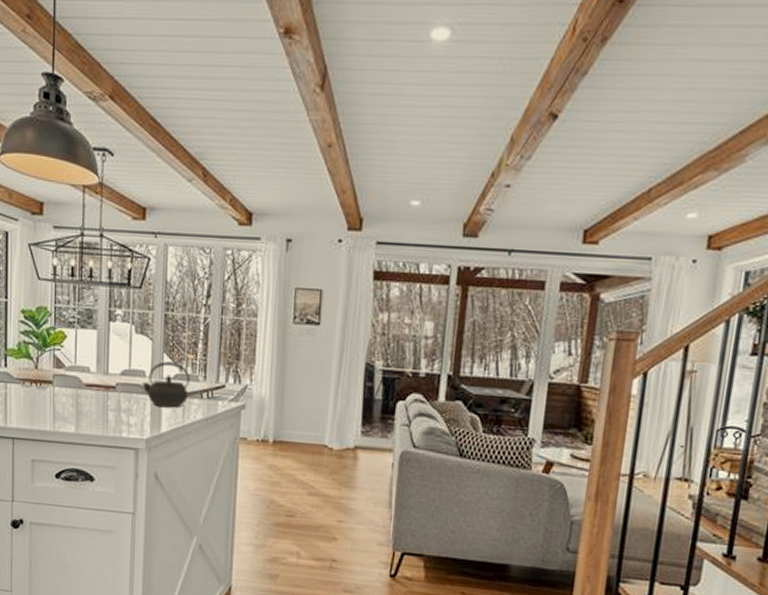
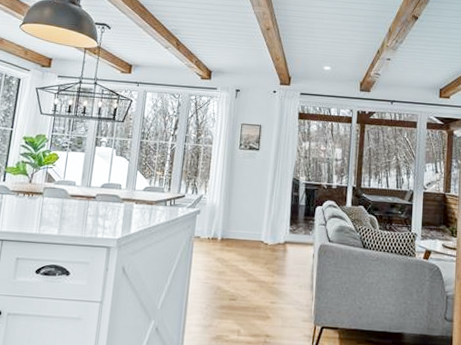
kettle: present [142,361,190,408] -> none [118,177,157,214]

